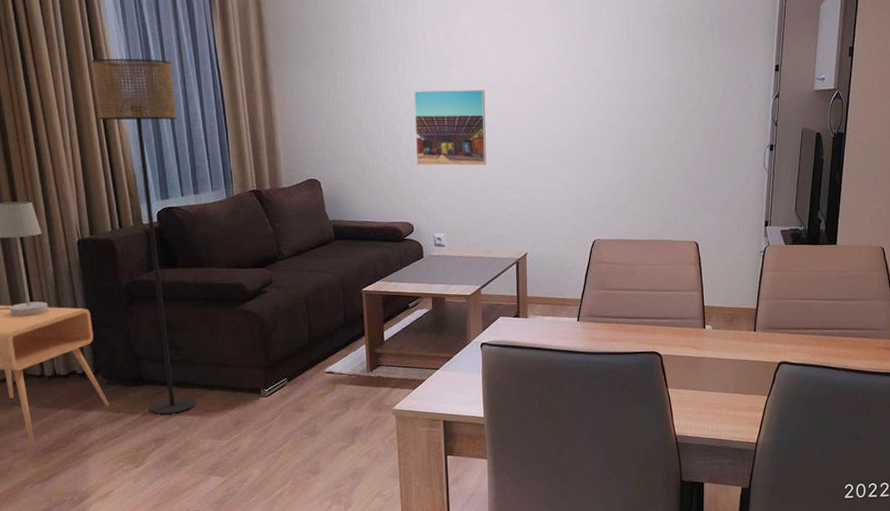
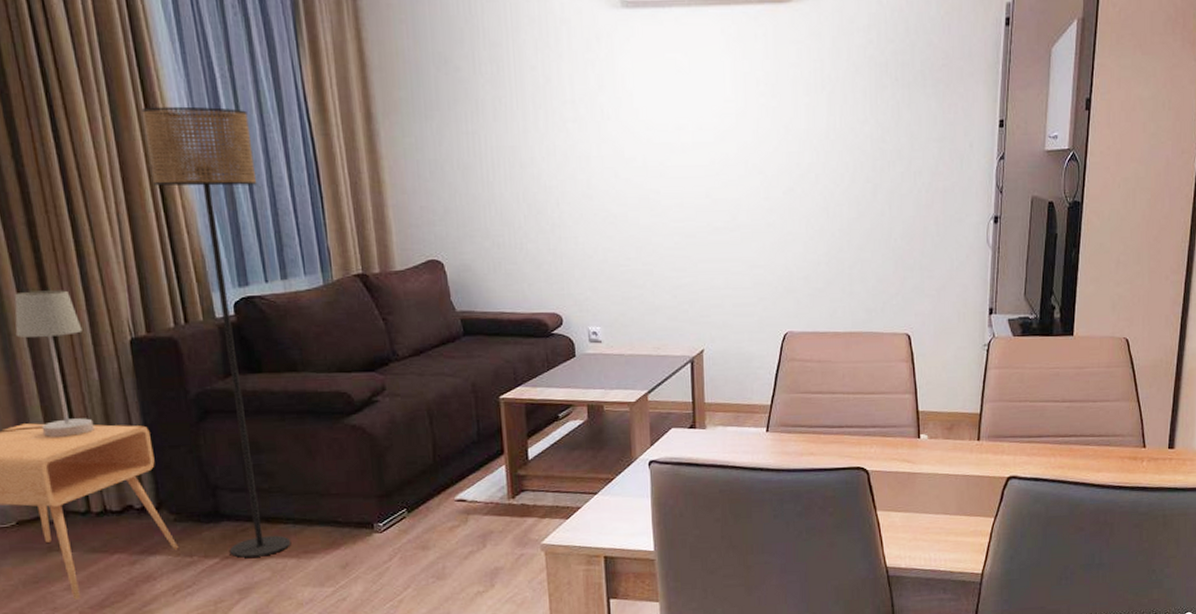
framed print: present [413,89,487,166] -> none [559,148,652,243]

